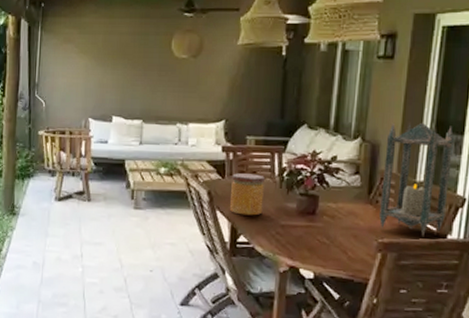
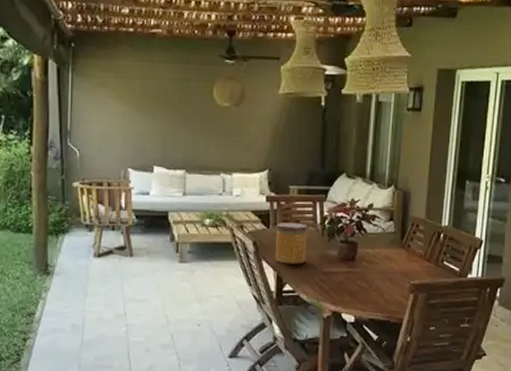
lantern: present [379,122,454,237] -> none [411,171,472,277]

